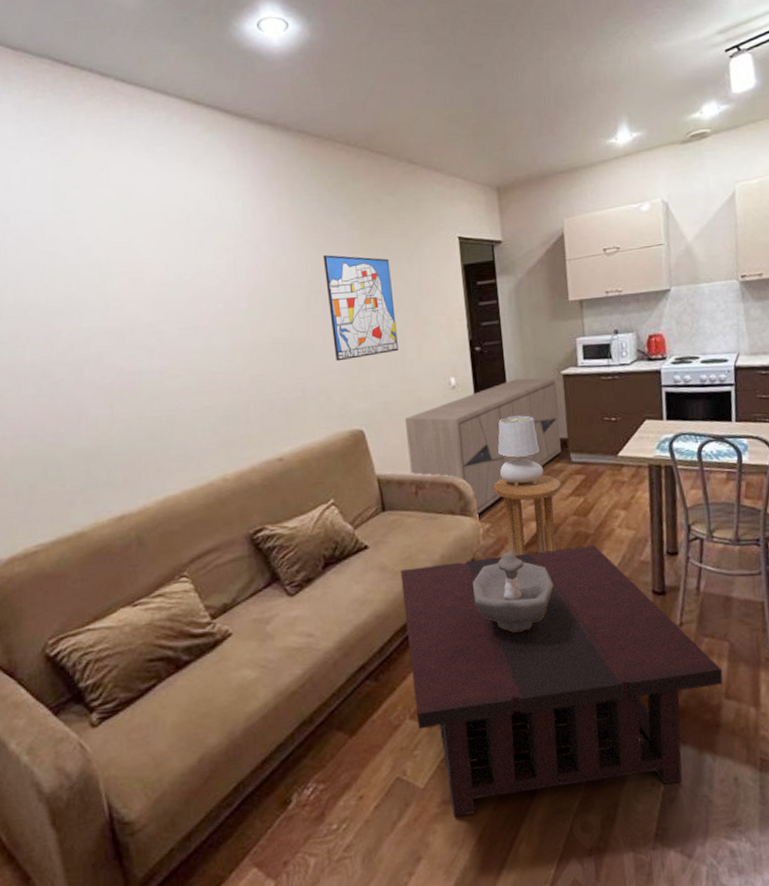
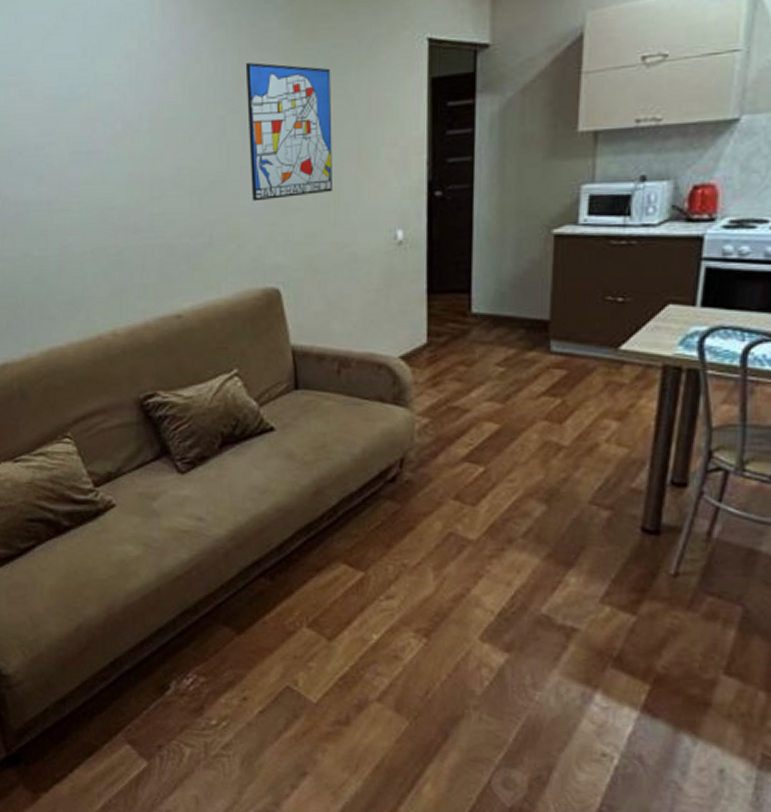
coffee table: present [400,545,723,818] -> none [310,459,727,759]
sideboard: present [404,377,561,517] -> none [332,236,545,408]
decorative bowl: present [472,552,554,632] -> none [398,455,505,551]
side table: present [493,474,561,557] -> none [438,364,531,462]
table lamp: present [497,415,544,486] -> none [449,285,510,375]

